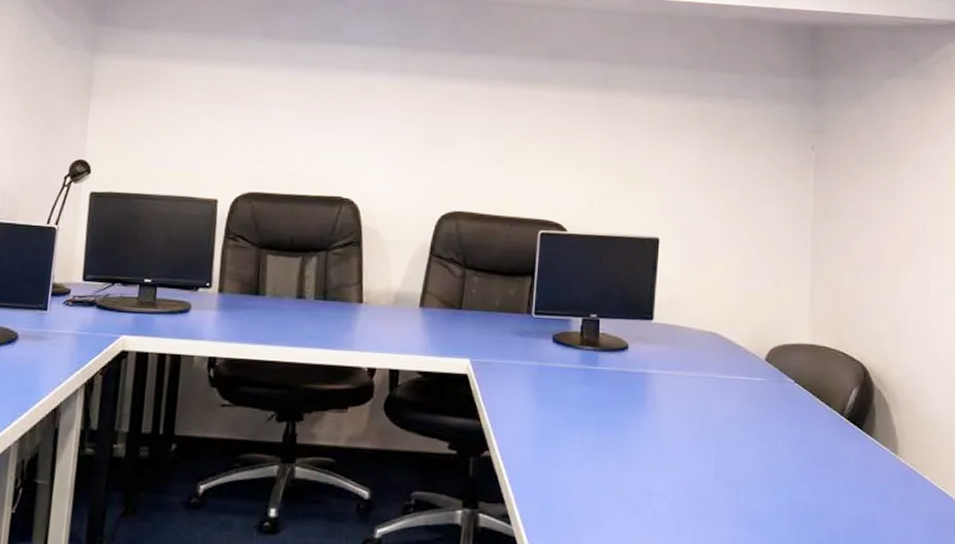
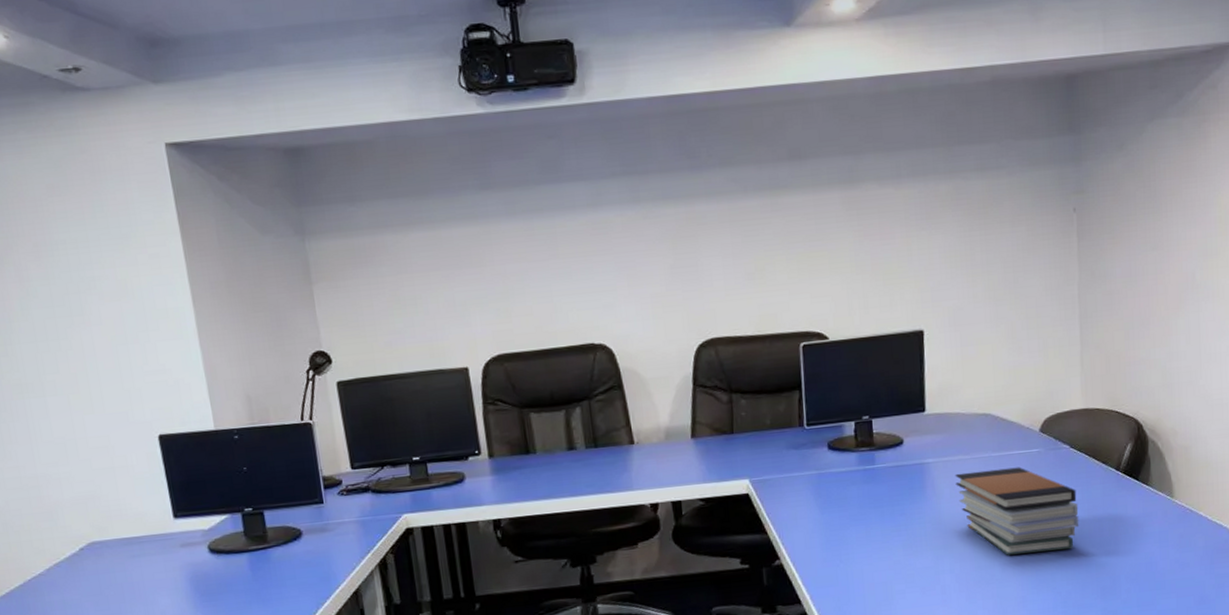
book stack: none [676,390,800,493] -> present [955,467,1079,555]

